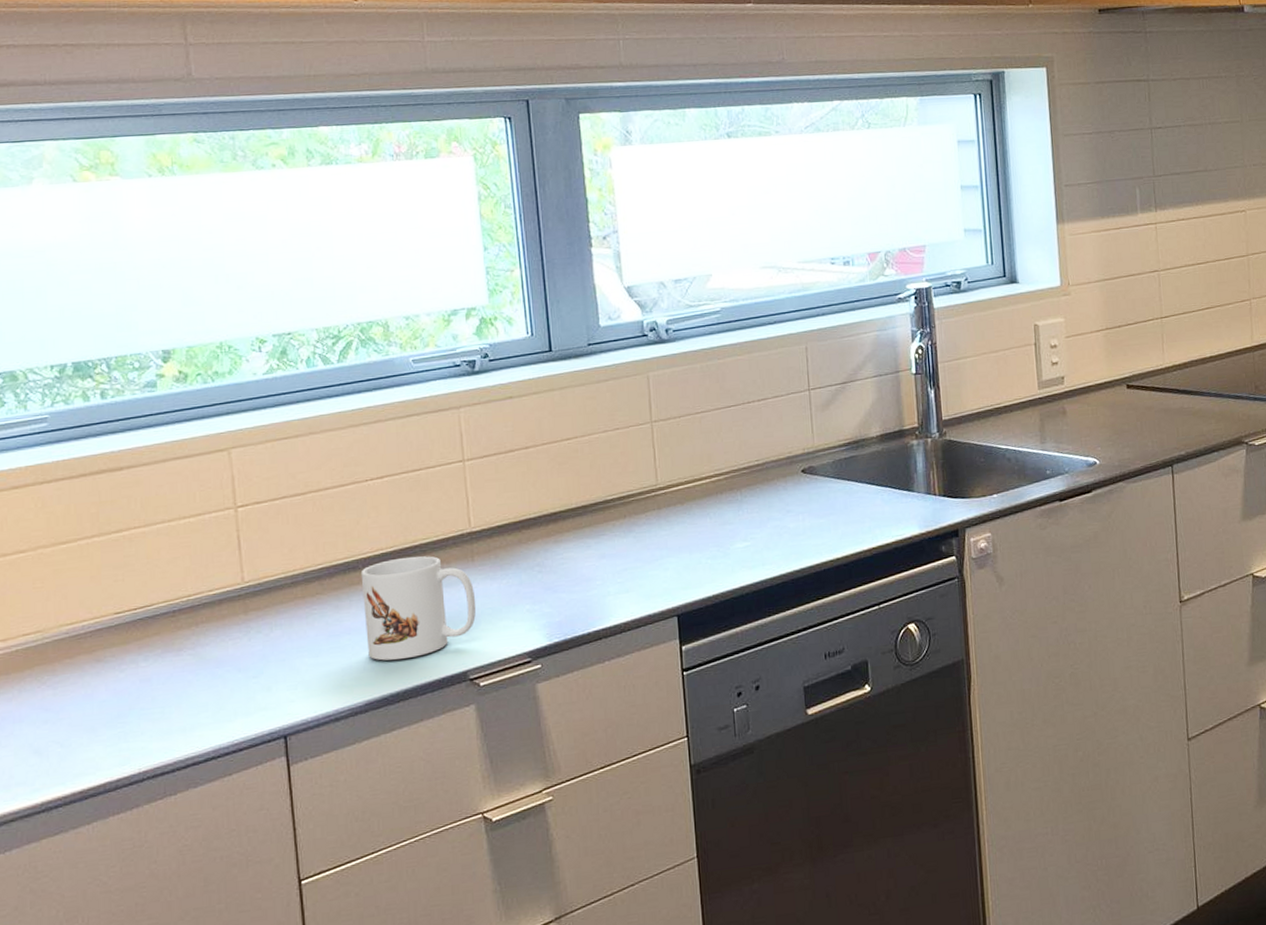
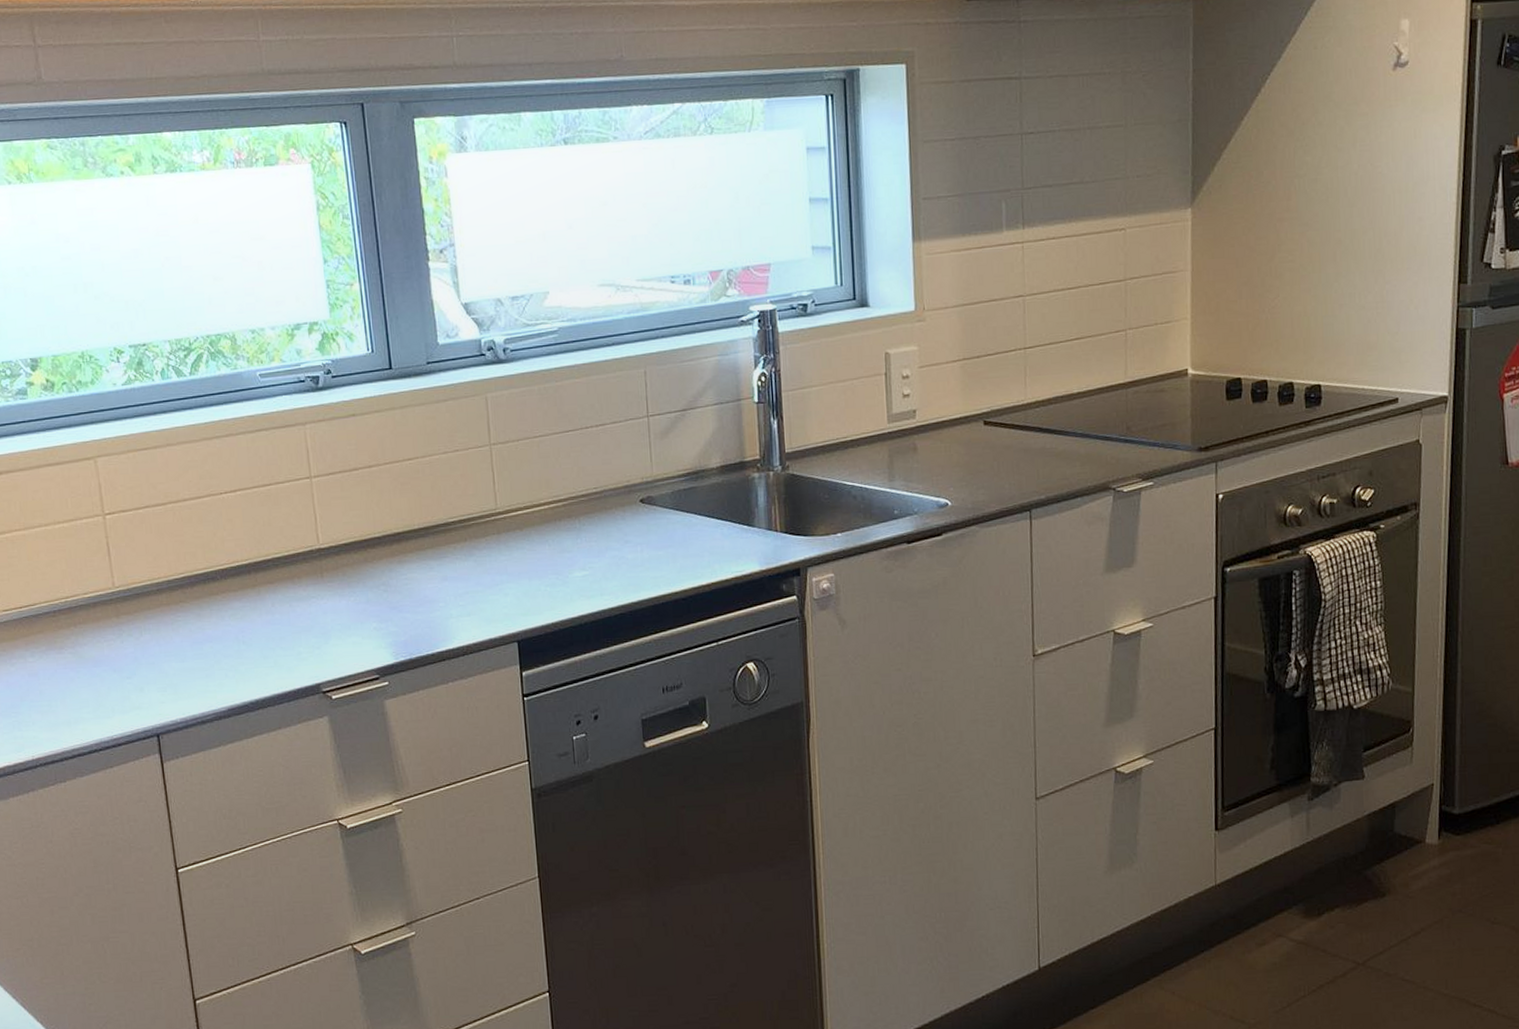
mug: present [360,556,477,661] -> none [219,569,327,670]

